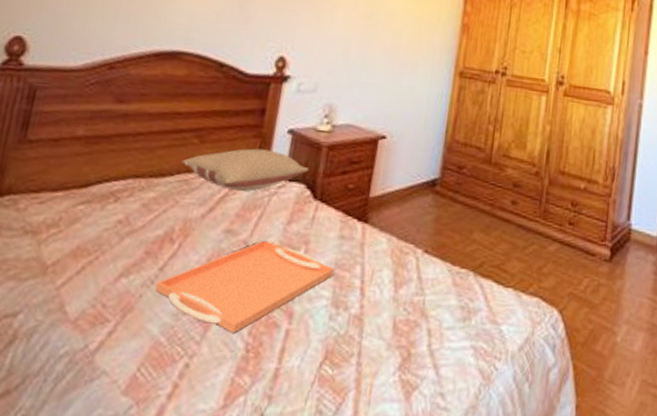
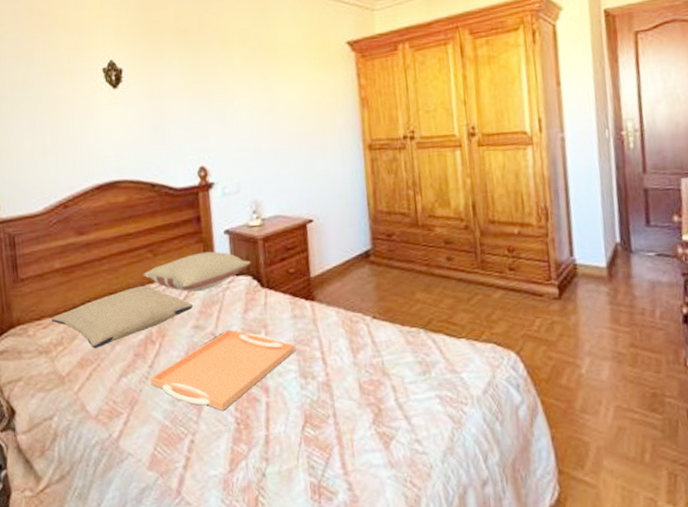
pillow: none [52,173,232,238] -> present [51,285,194,348]

